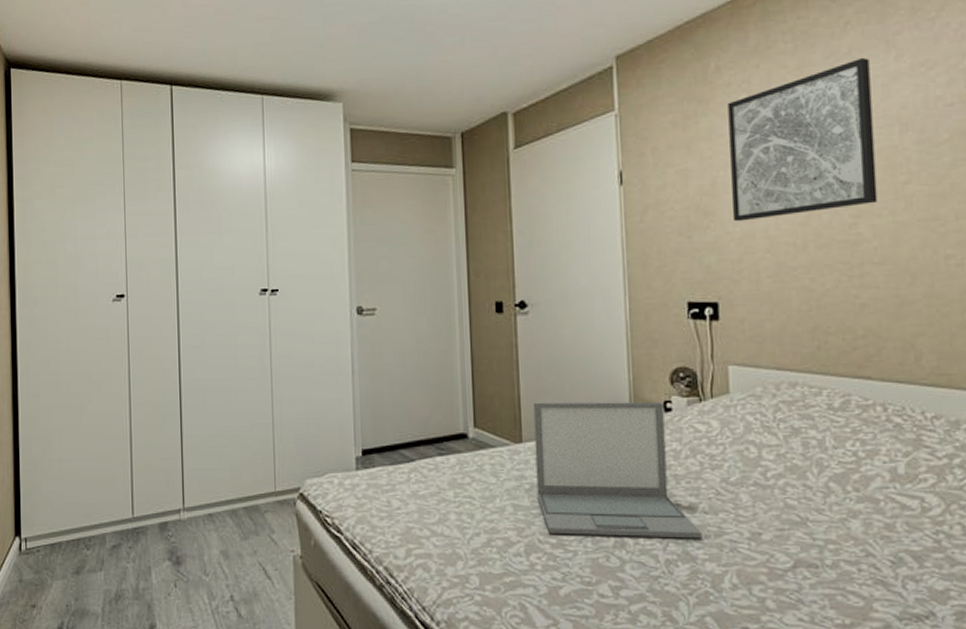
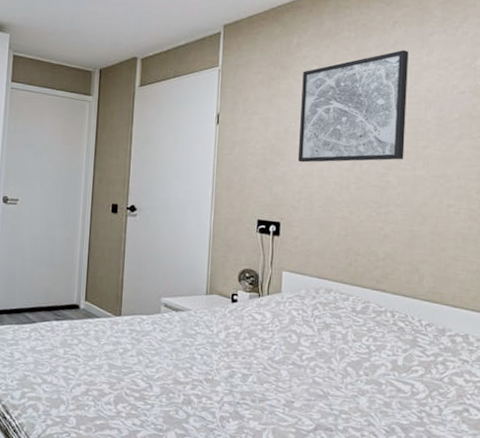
laptop: present [533,401,702,539] -> none [128,285,250,403]

